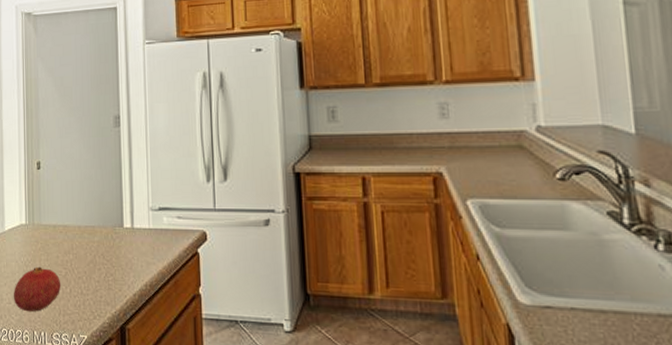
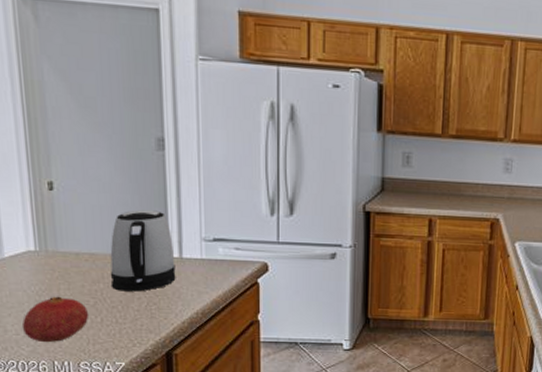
kettle: none [78,183,129,263] -> present [110,210,176,292]

